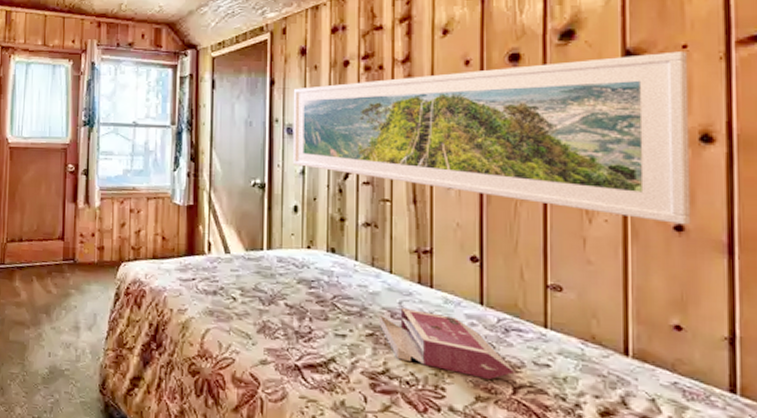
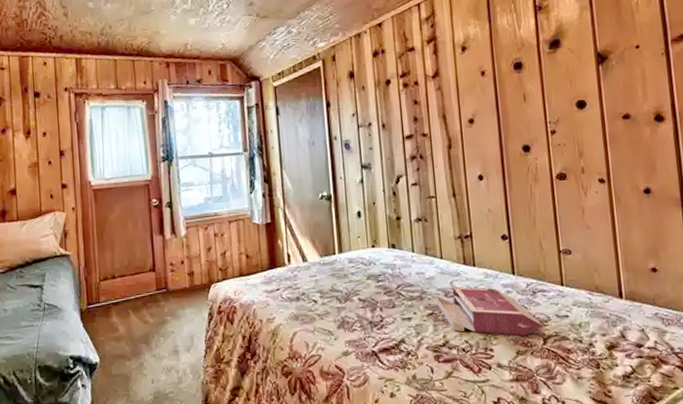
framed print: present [292,51,691,225] -> none [346,51,655,189]

